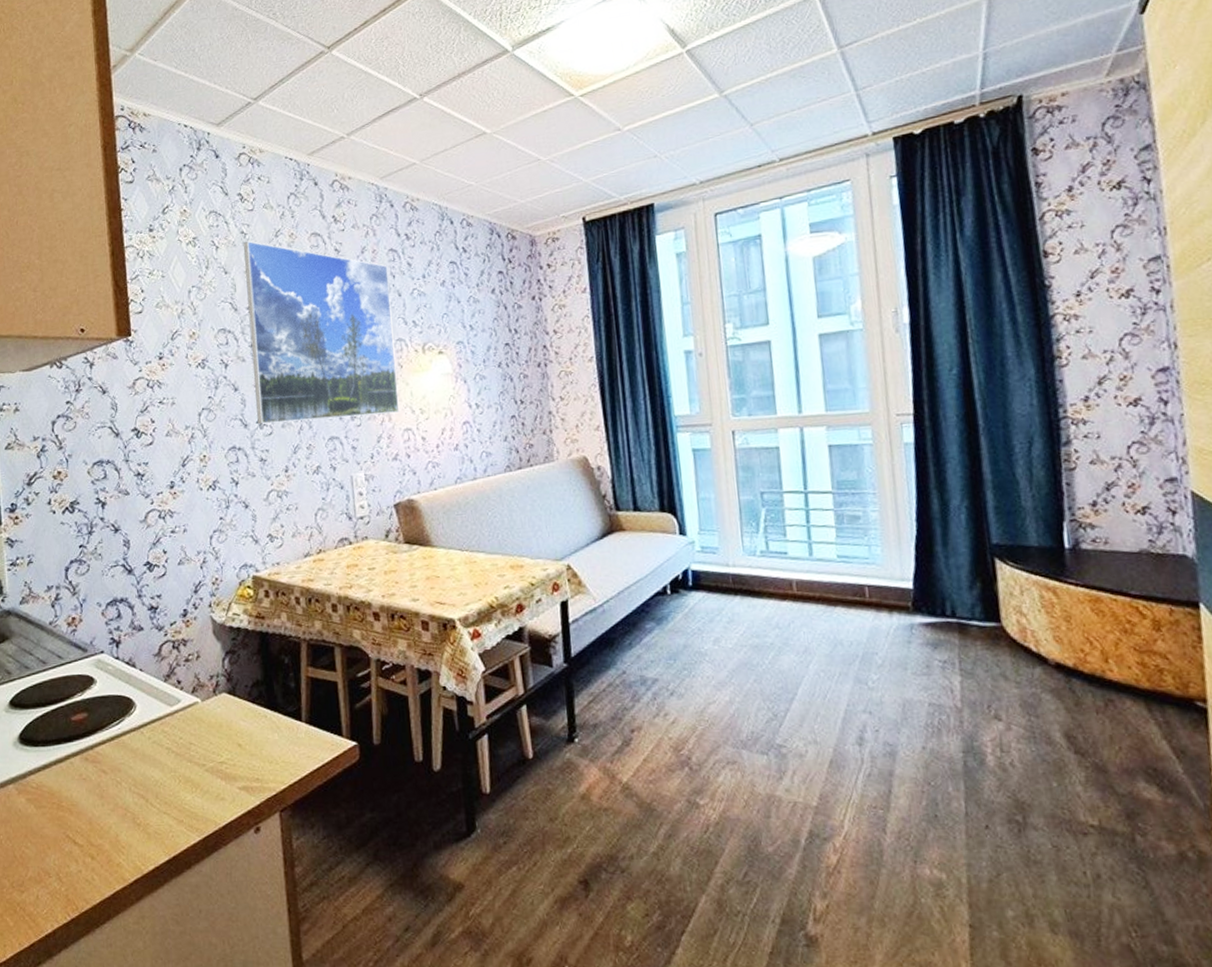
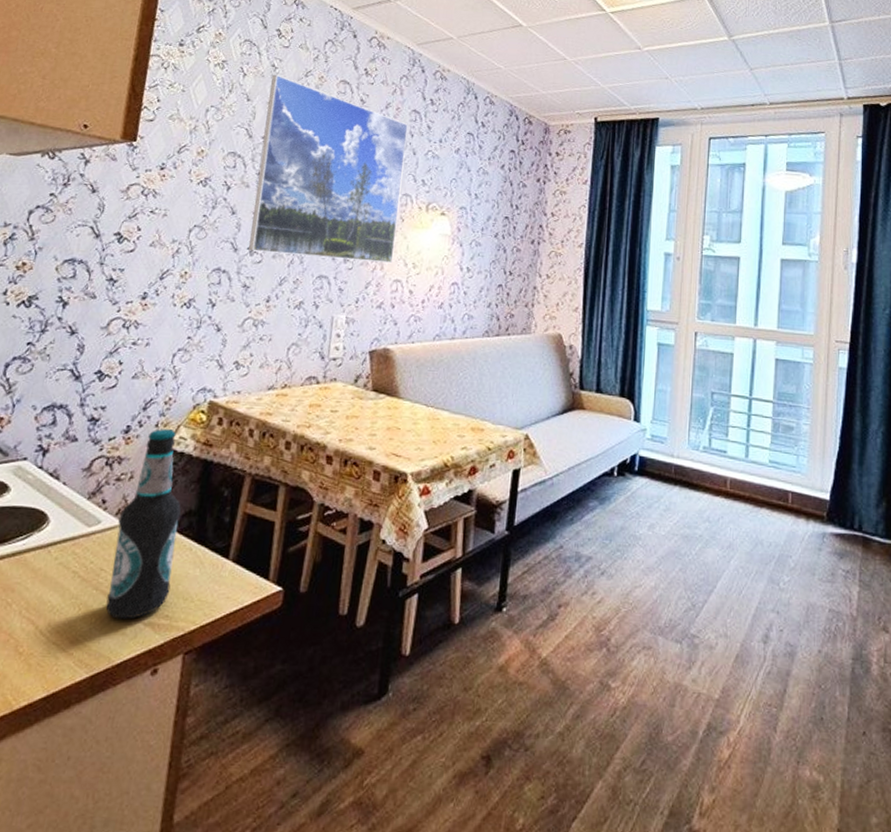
bottle: none [195,607,255,786] -> present [106,429,181,620]

